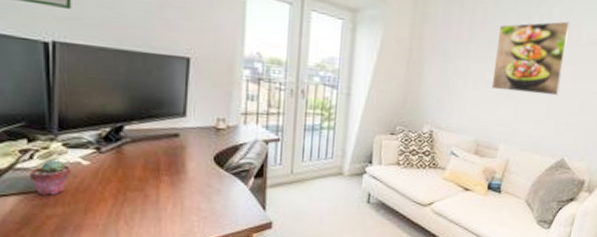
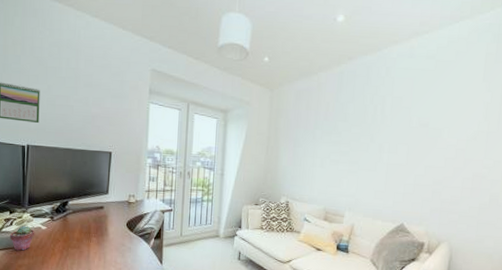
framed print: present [491,21,571,96] -> none [335,108,401,170]

